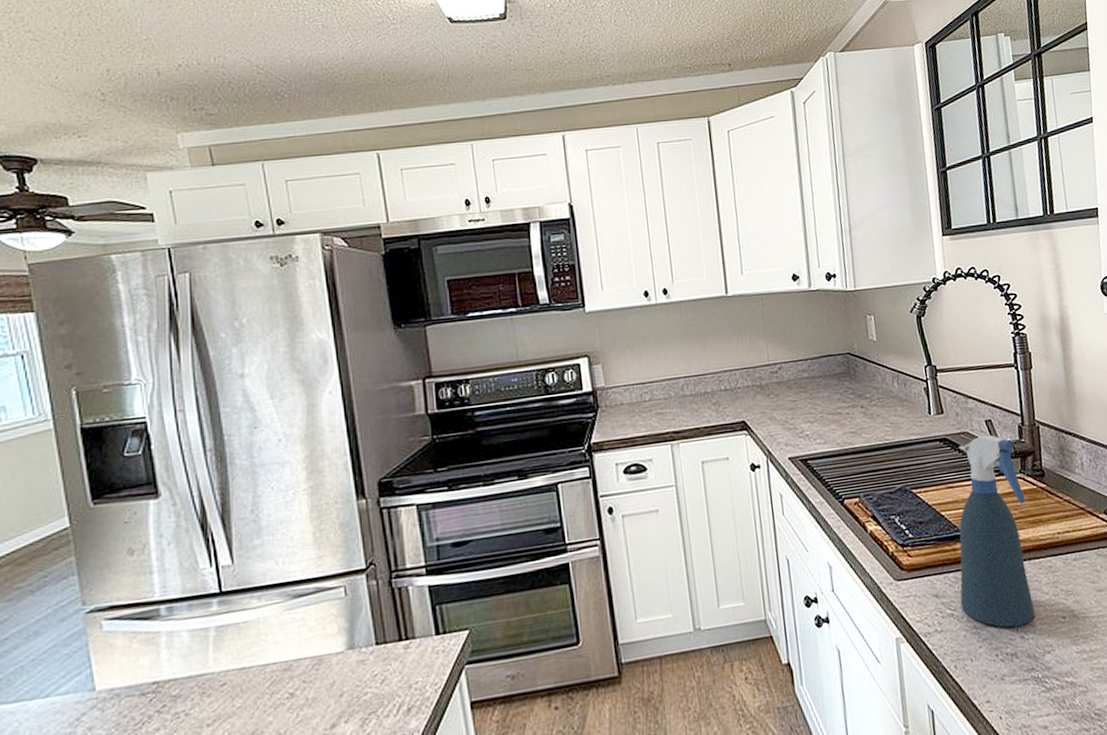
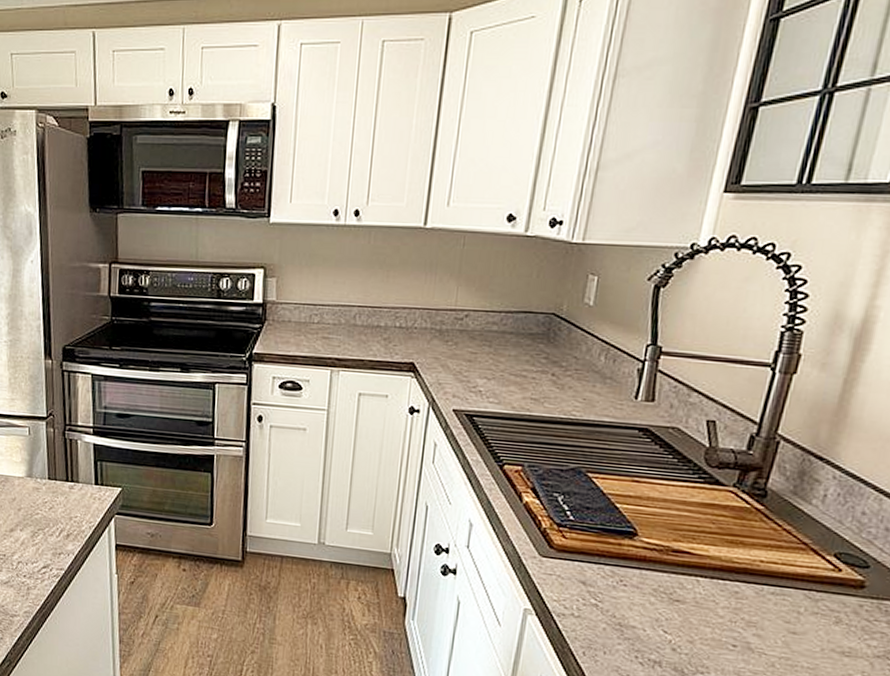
spray bottle: present [959,434,1035,628] -> none [609,436,736,639]

